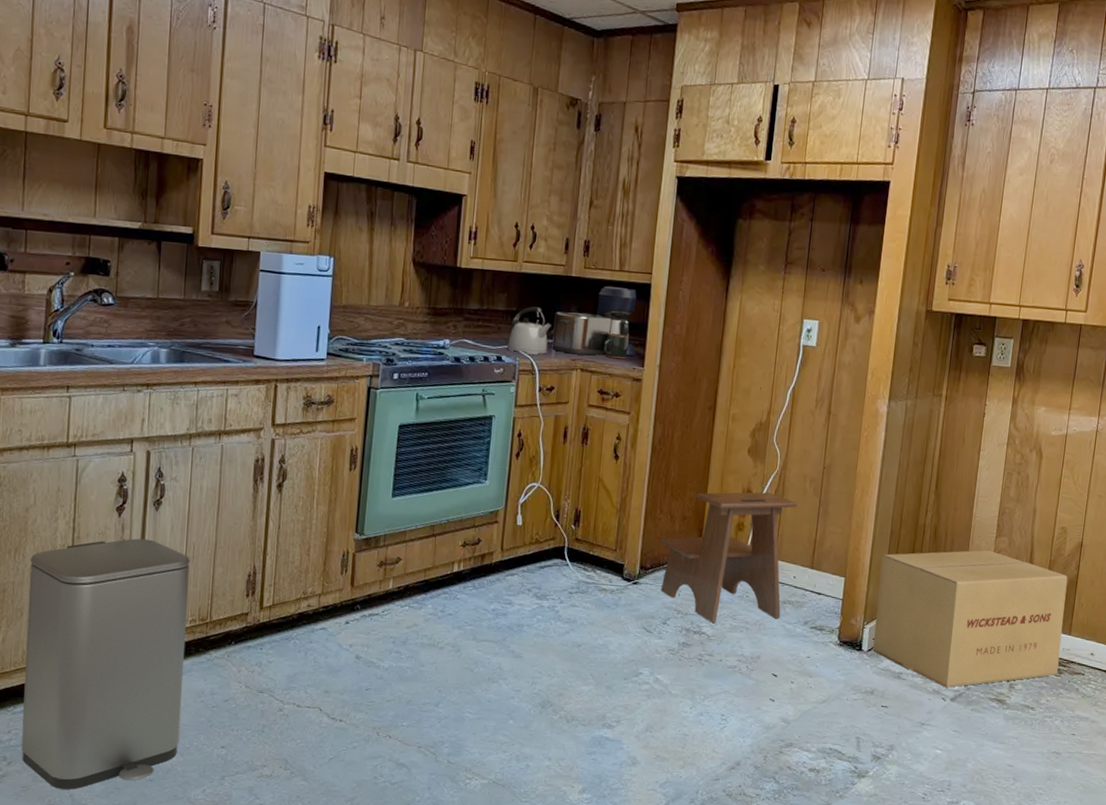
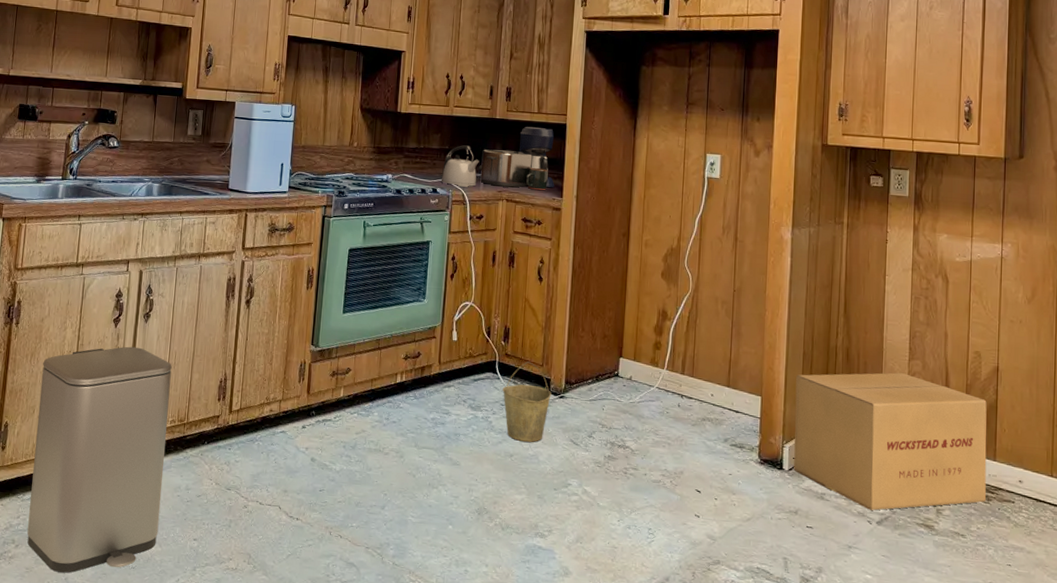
bucket: none [571,546,625,631] -> present [502,361,552,442]
step stool: present [659,492,798,624] -> none [582,312,711,438]

